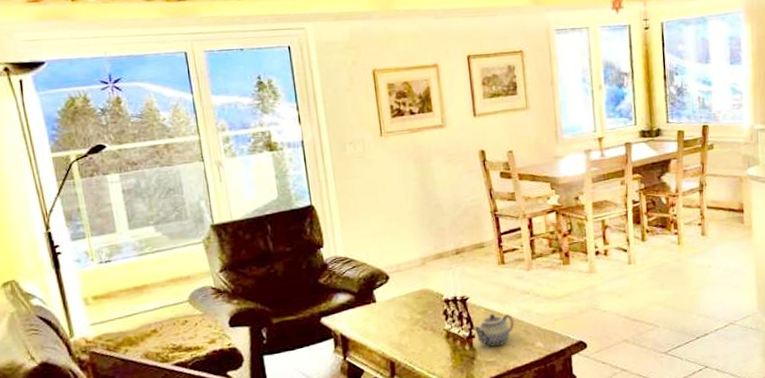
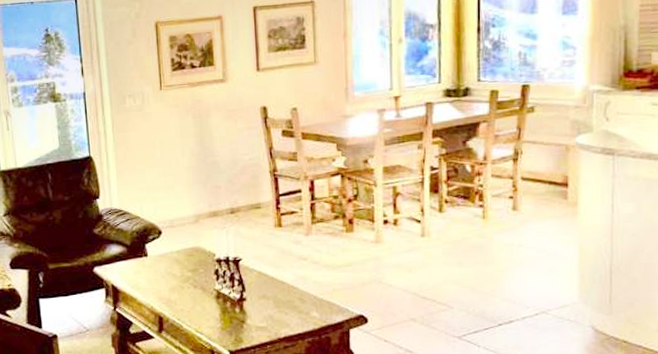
teapot: present [473,313,514,347] -> none [244,277,289,312]

